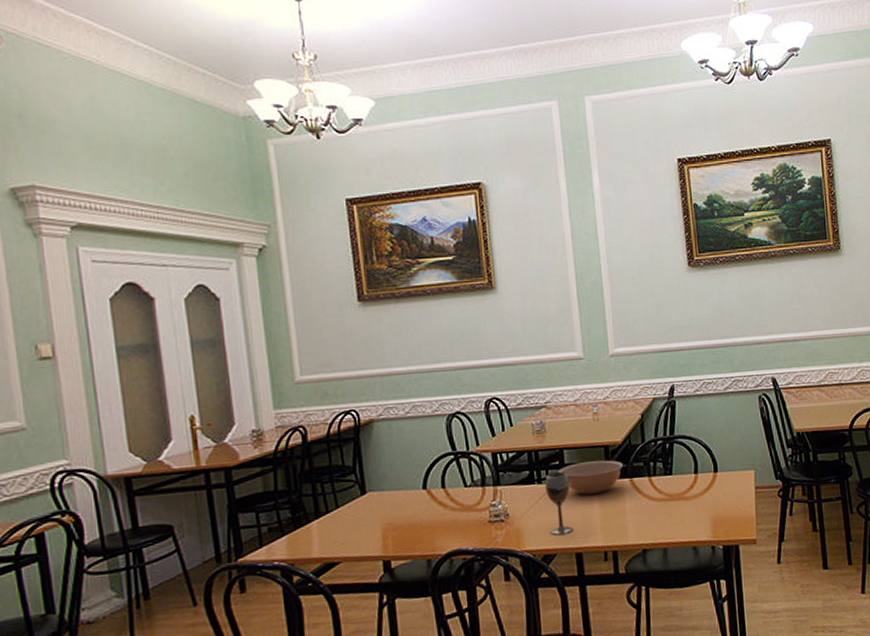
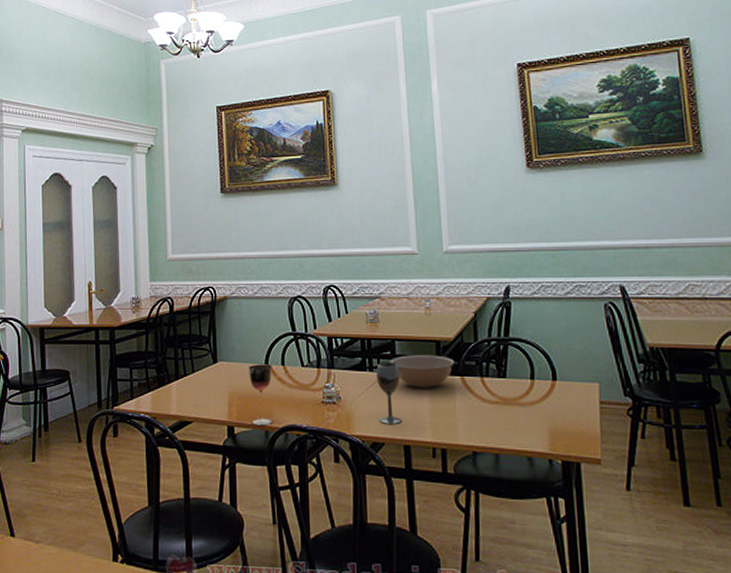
wineglass: none [404,488,435,556] -> present [249,364,272,426]

